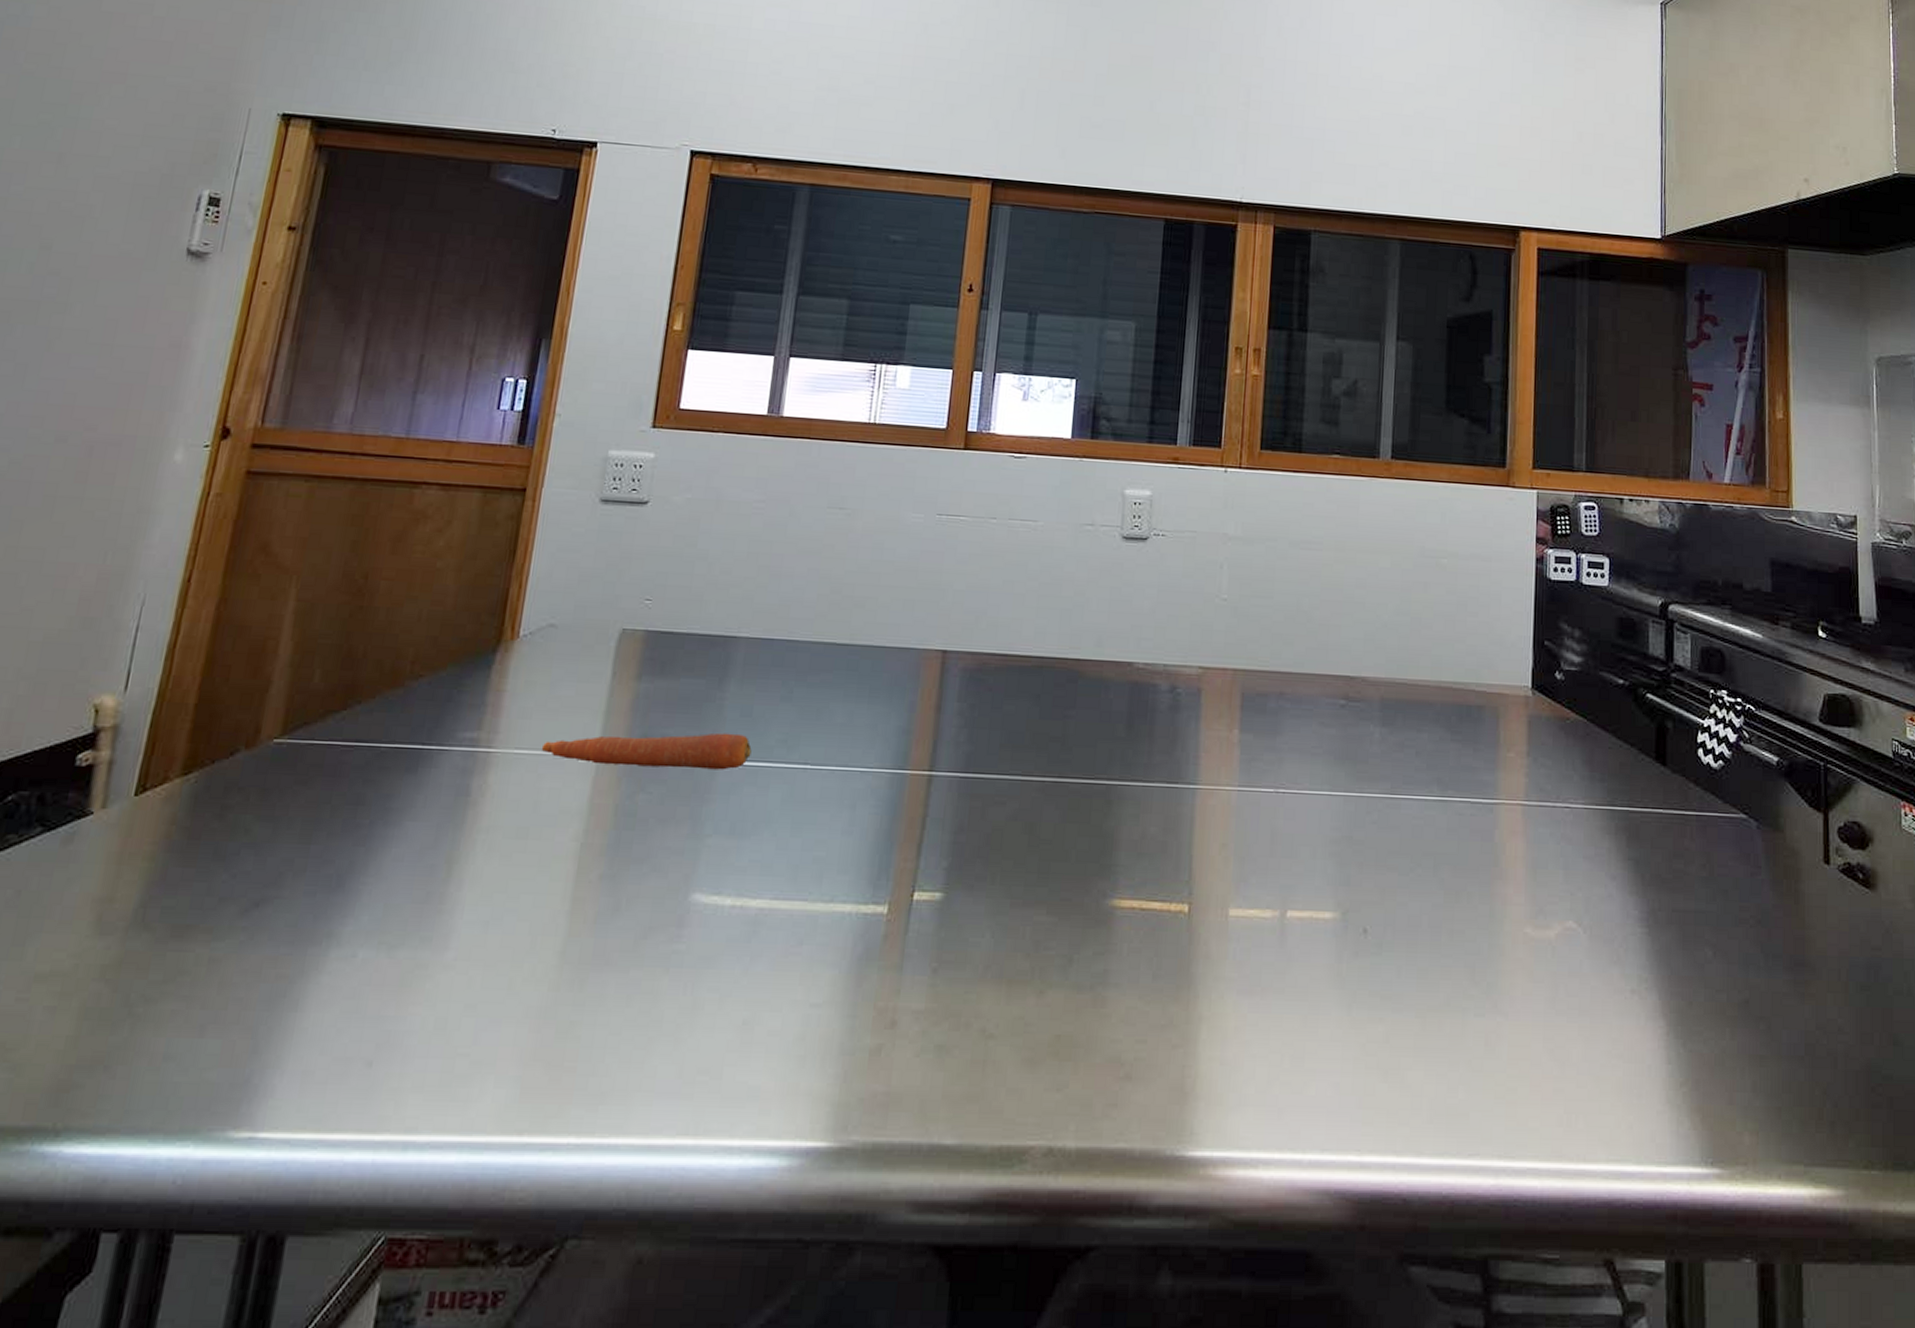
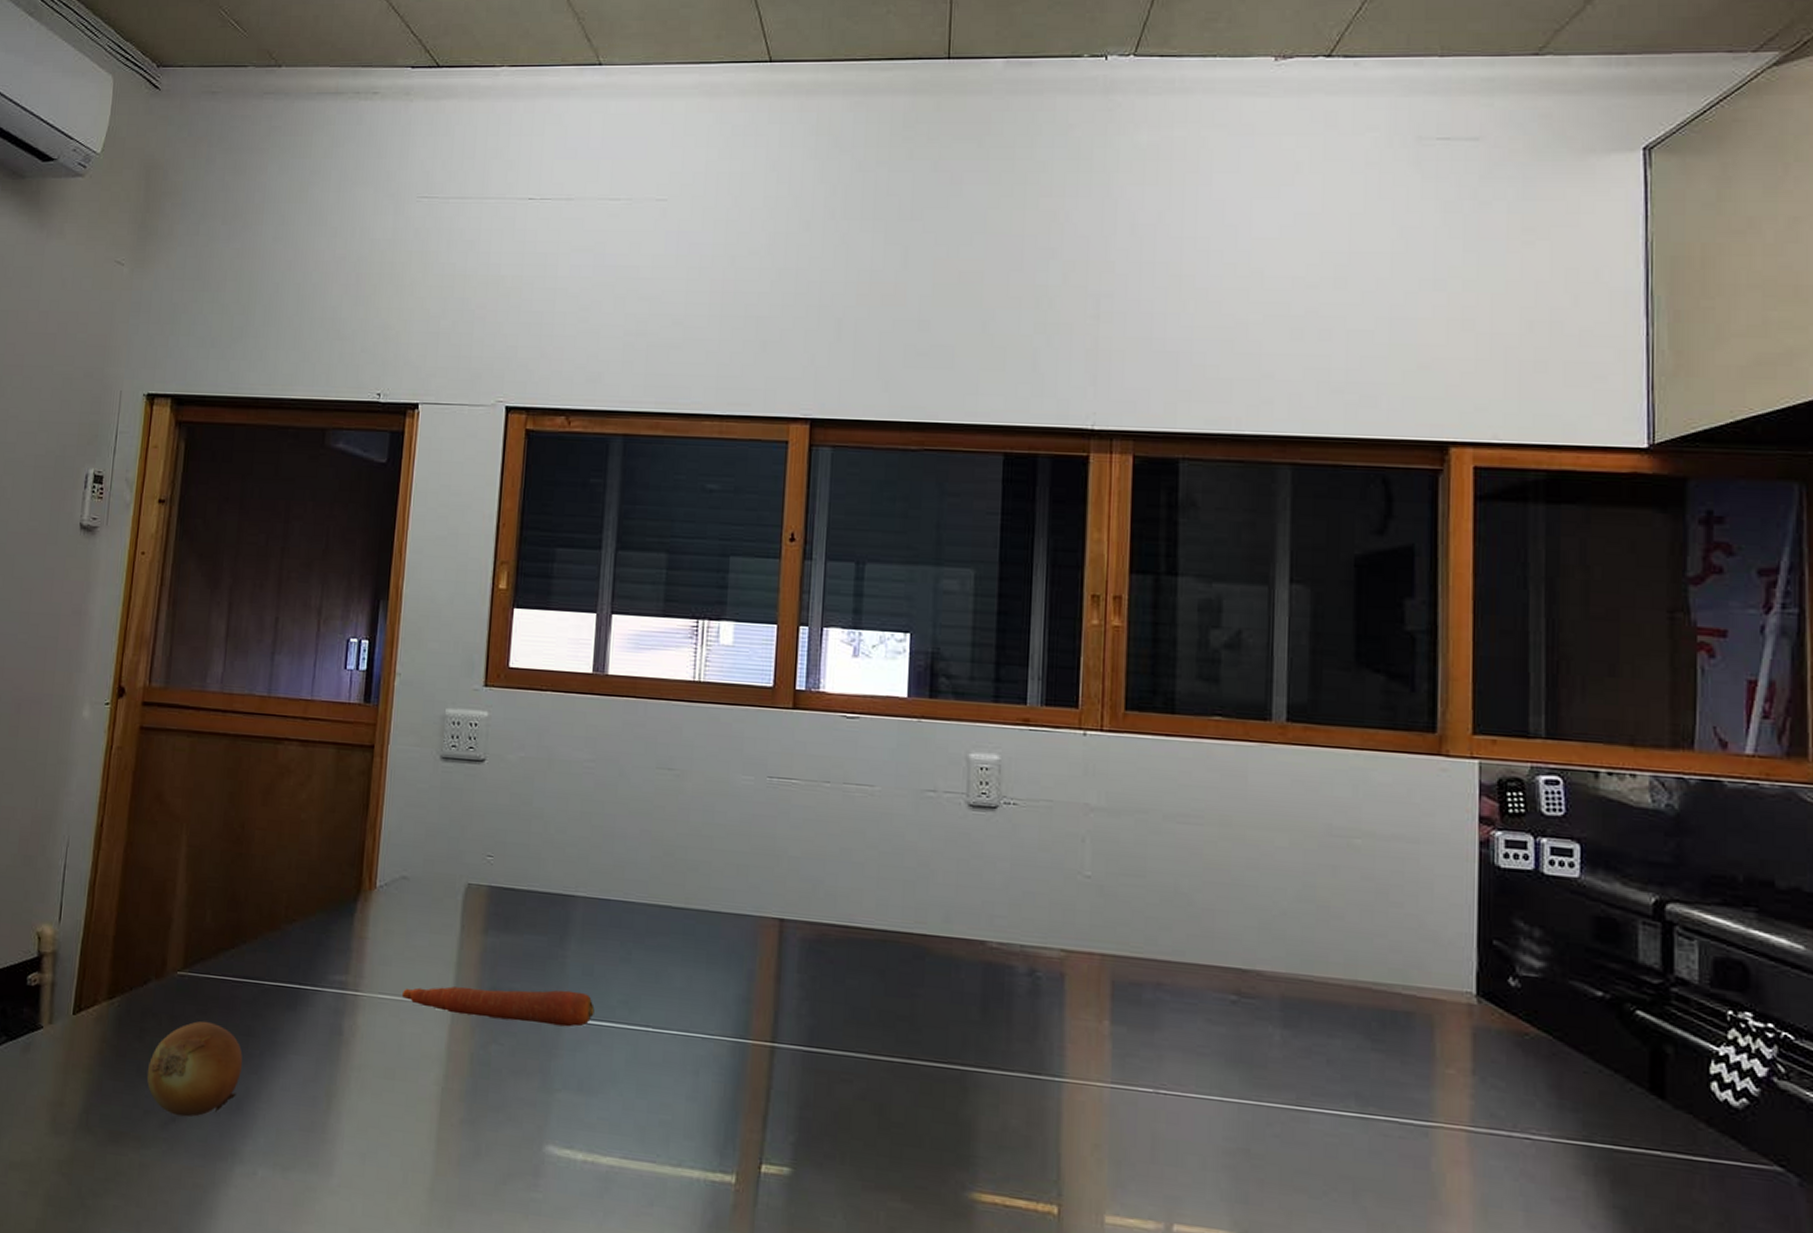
onion: none [225,791,349,901] -> present [146,1020,243,1117]

